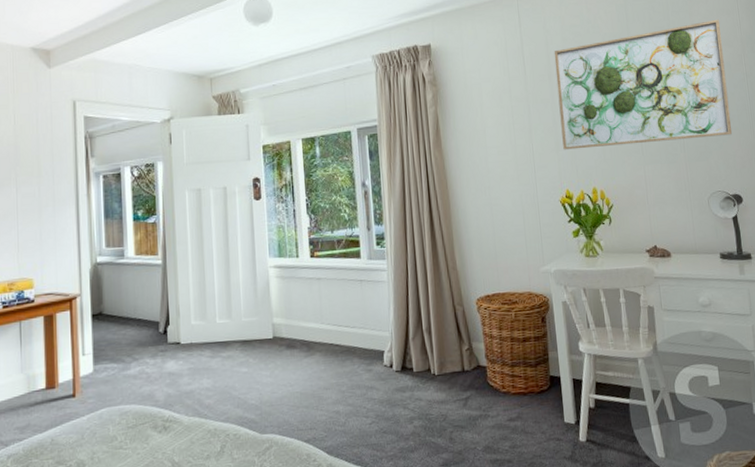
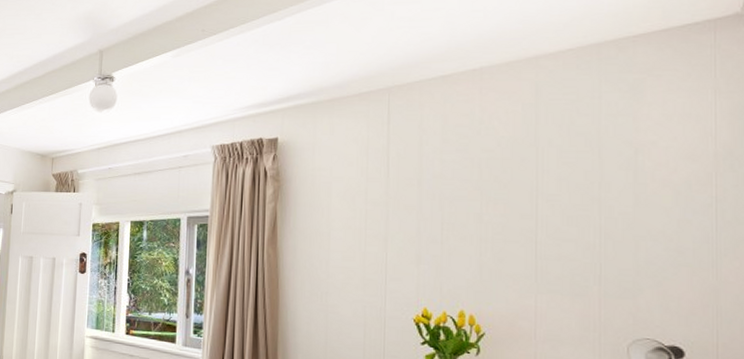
wall art: present [554,19,732,150] -> none [426,126,681,273]

